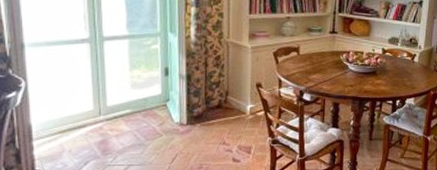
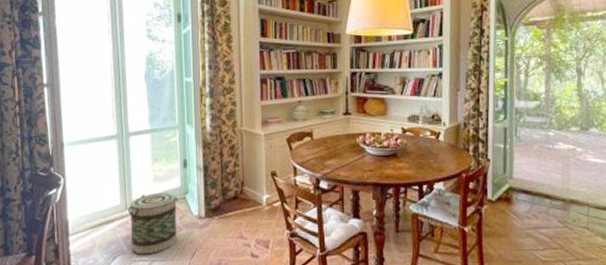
basket: none [102,99,158,160] -> present [128,192,178,255]

